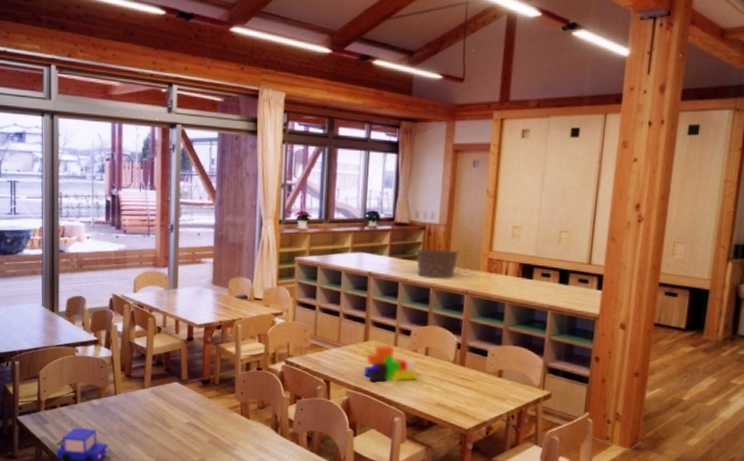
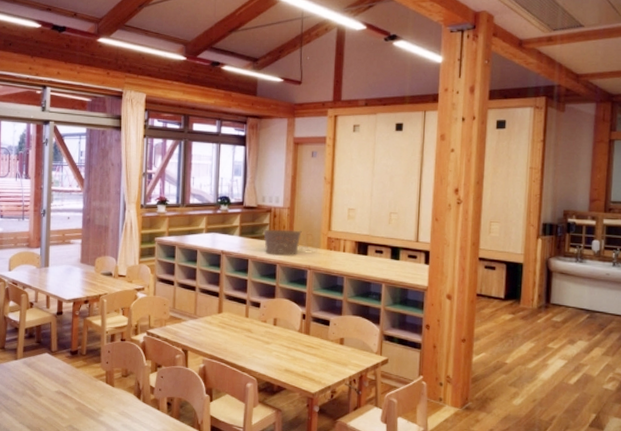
toy blocks: present [364,344,418,383] -> none [219,316,267,351]

